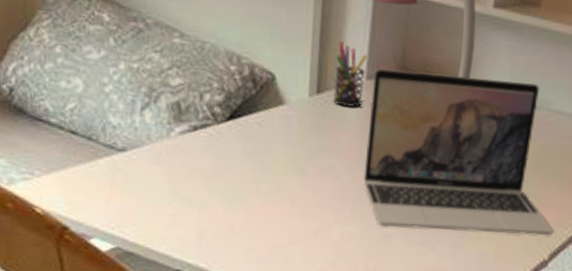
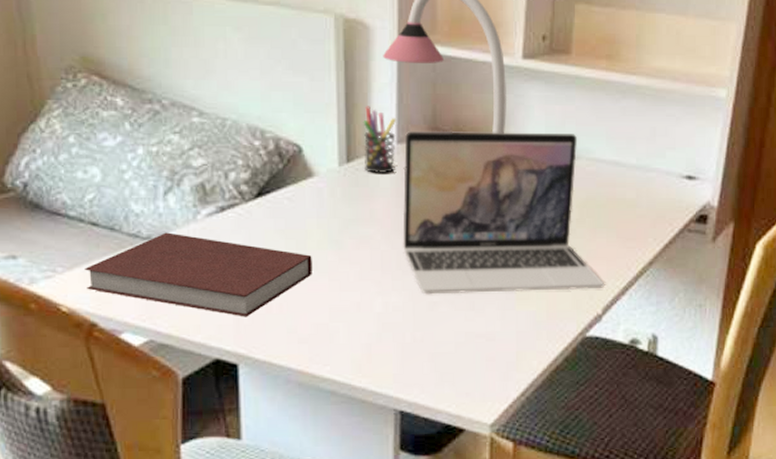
notebook: none [61,146,276,234] -> present [85,232,312,317]

